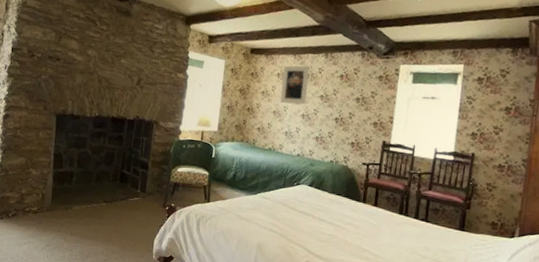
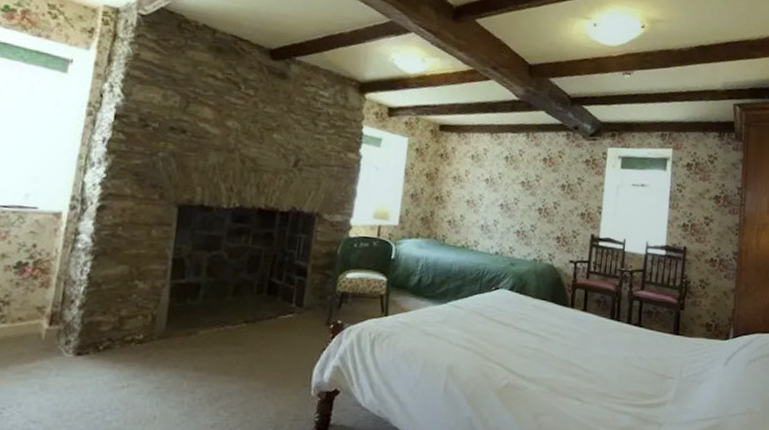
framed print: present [280,65,310,105] -> none [474,146,509,193]

